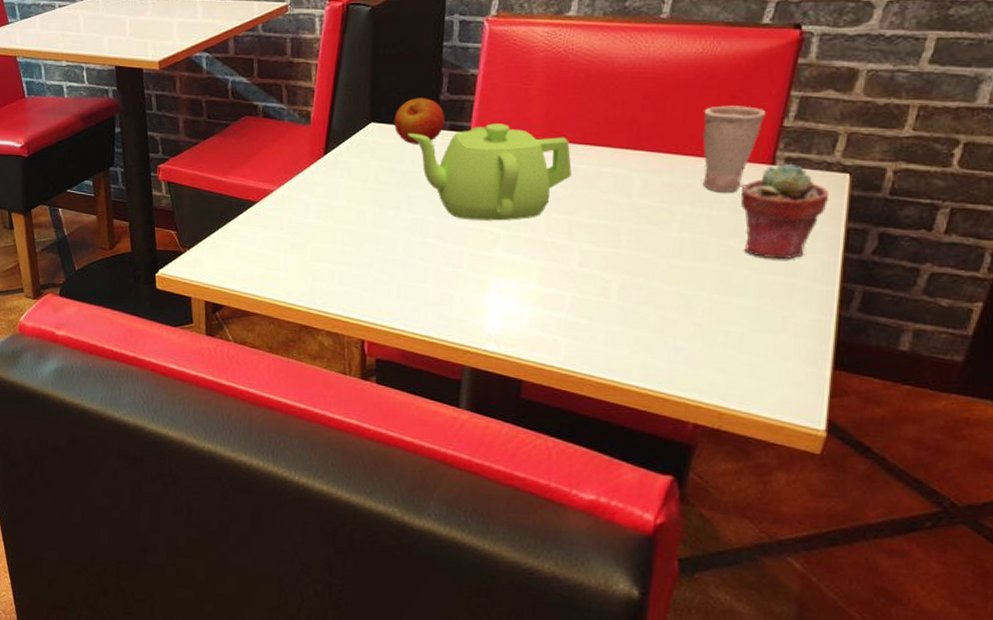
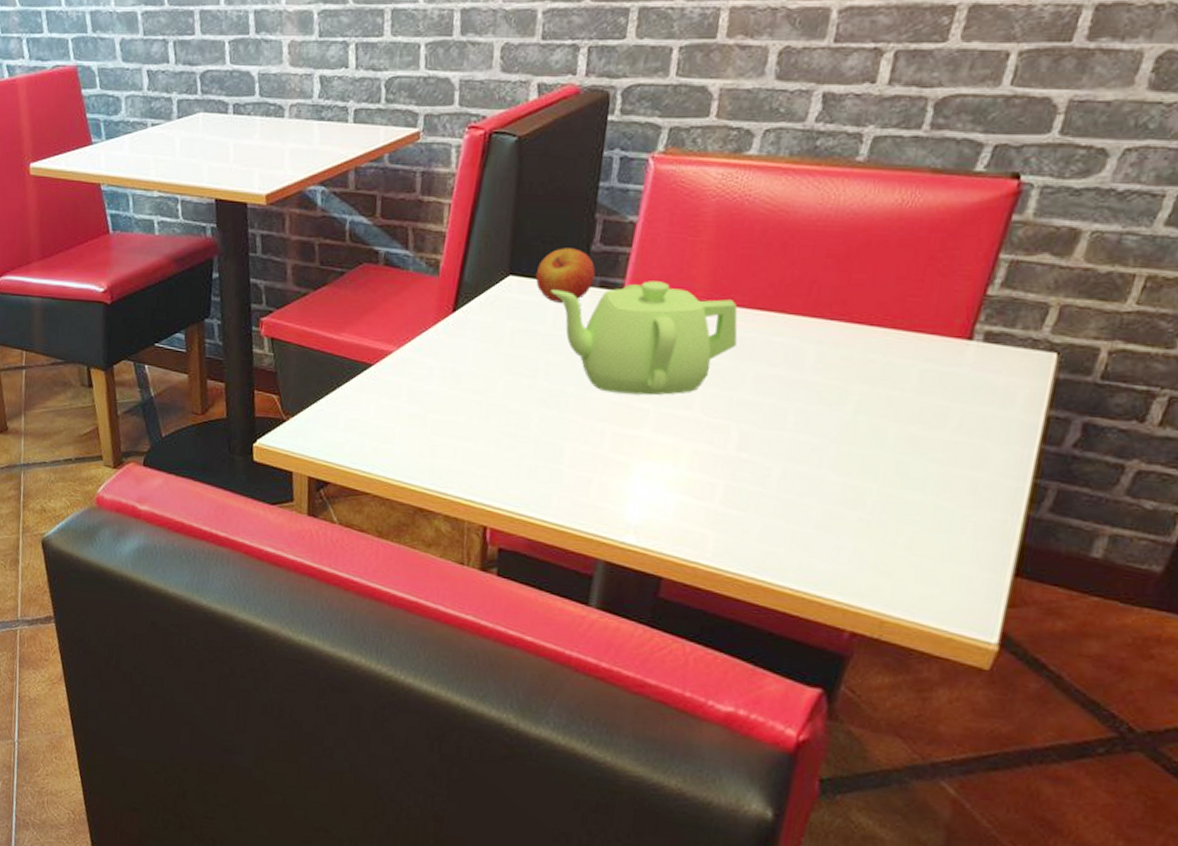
cup: present [701,105,767,193] -> none [888,268,969,371]
potted succulent: present [740,163,830,260] -> none [926,338,1031,450]

